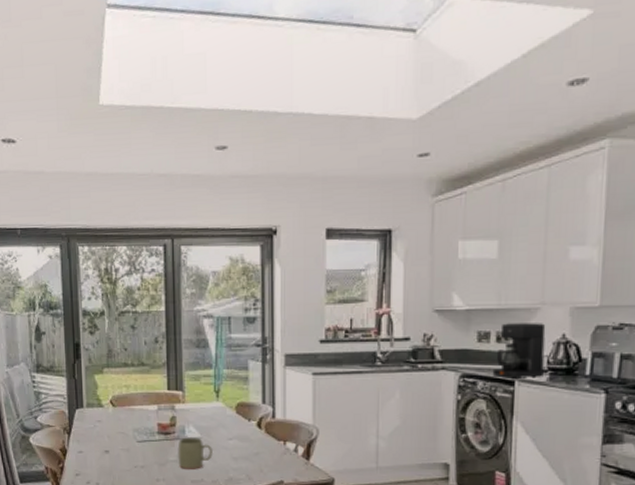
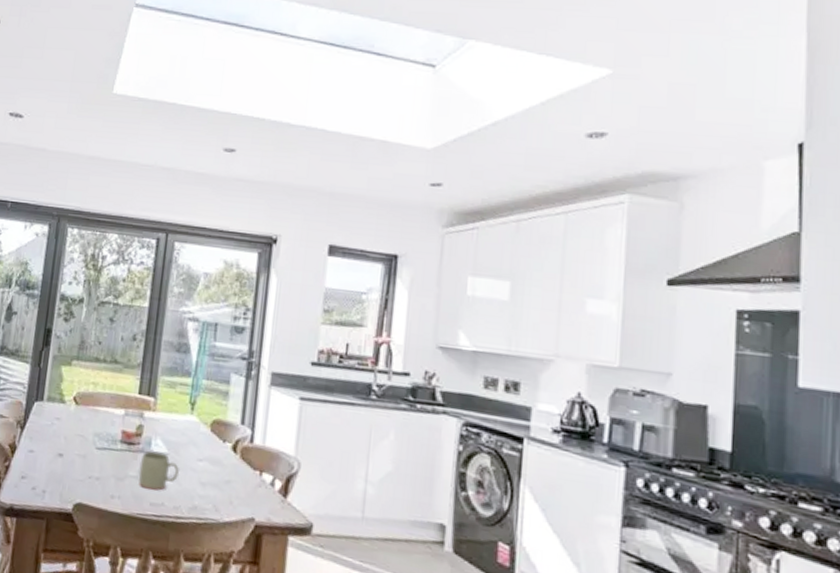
coffee maker: present [492,323,546,378] -> none [499,371,560,438]

